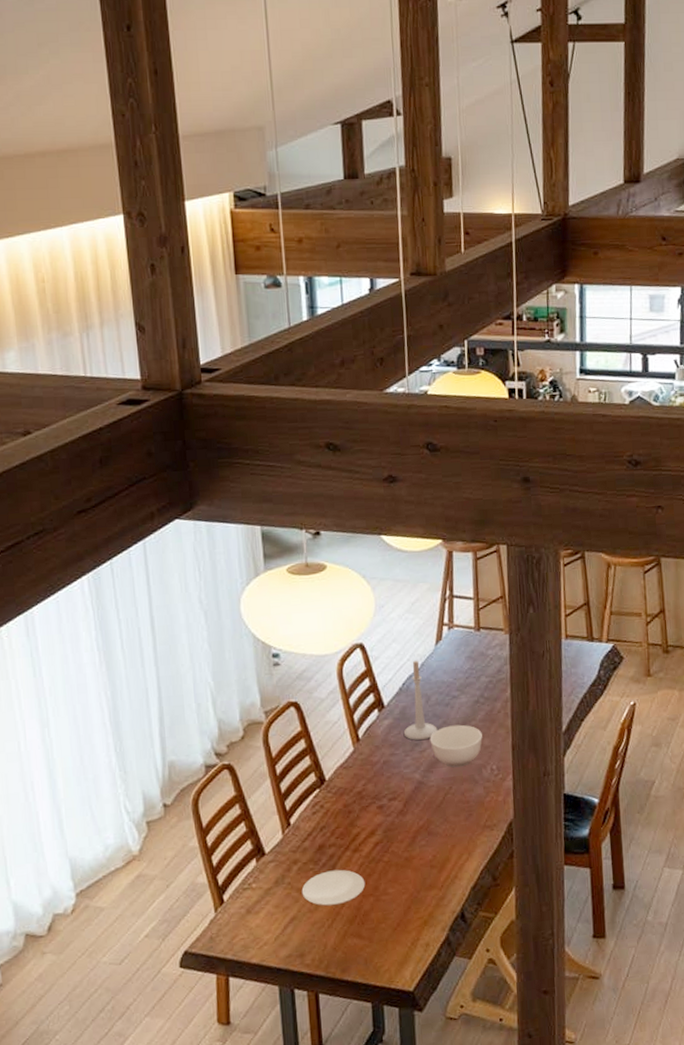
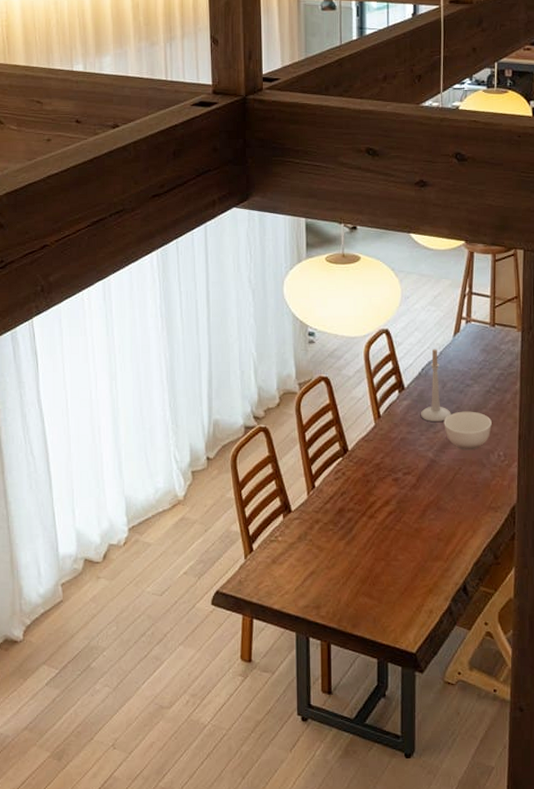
plate: present [301,869,366,907] -> none [321,533,378,565]

